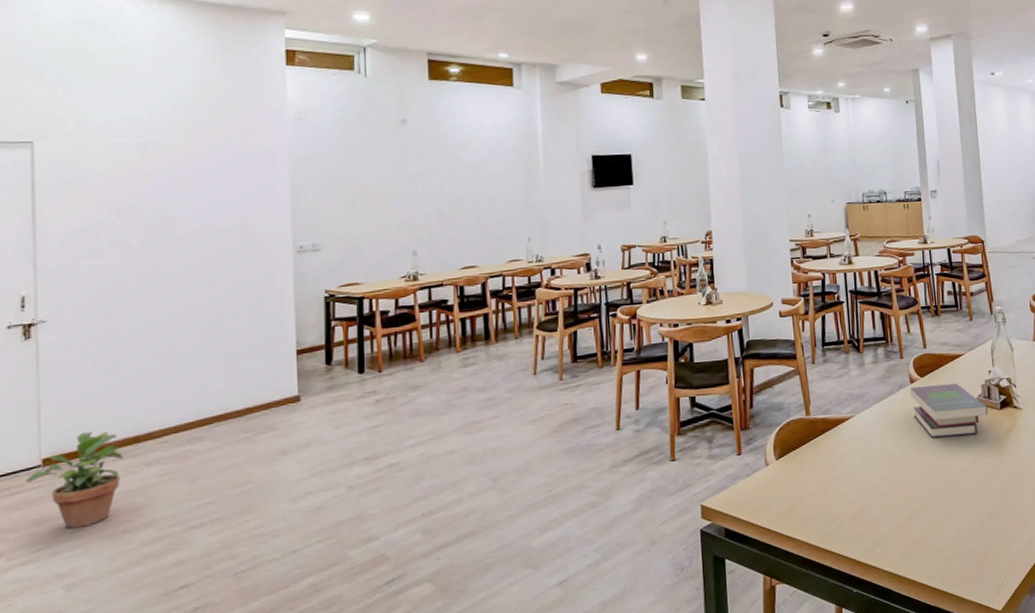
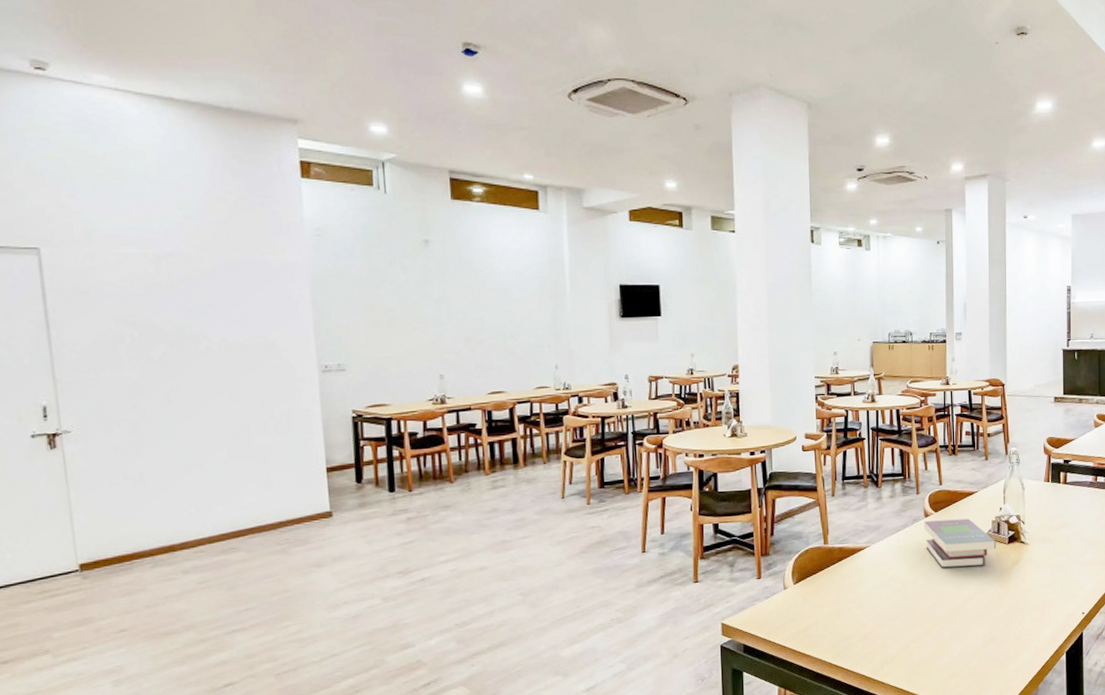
potted plant: present [25,431,123,529] -> none [64,539,160,630]

